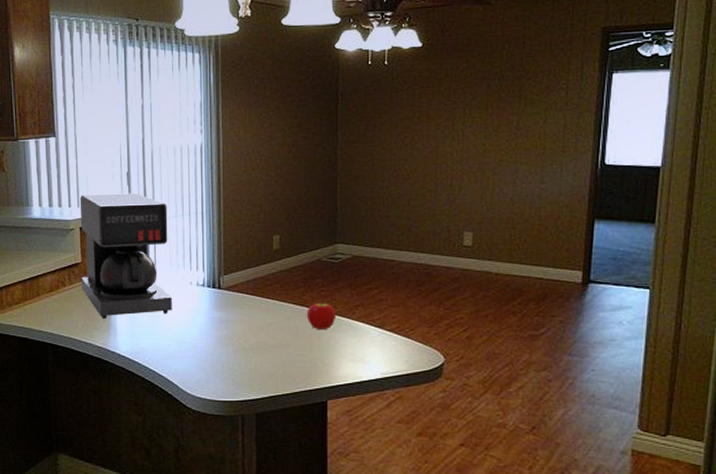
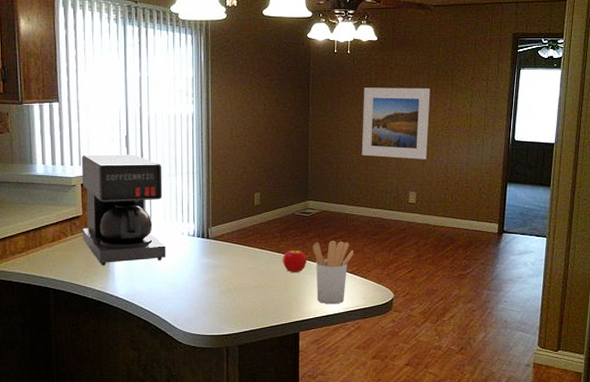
utensil holder: none [343,292,393,369] -> present [313,241,354,305]
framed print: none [402,102,491,192] -> present [361,87,430,160]

